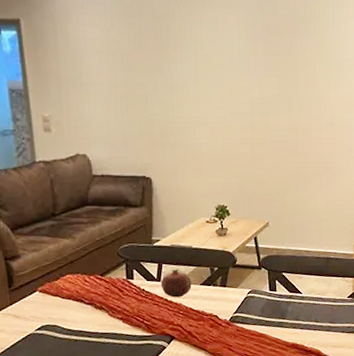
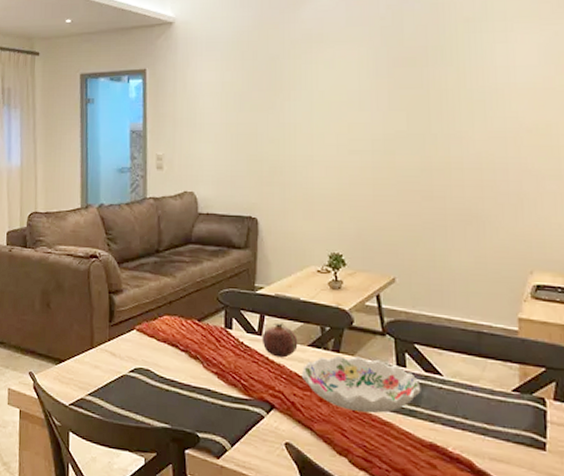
decorative bowl: none [195,288,287,331] -> present [301,356,421,413]

